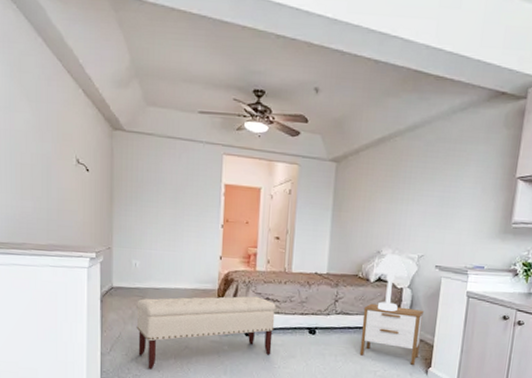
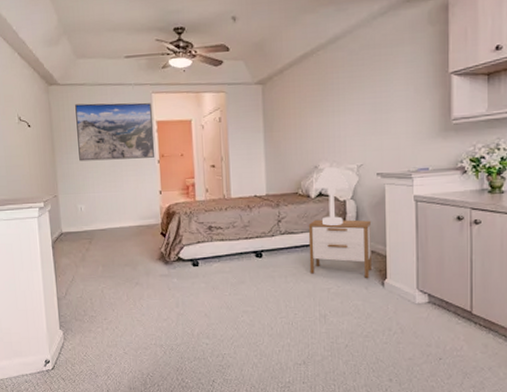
bench: present [136,296,276,370] -> none [86,226,221,309]
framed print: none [139,154,221,221] -> present [75,102,154,161]

